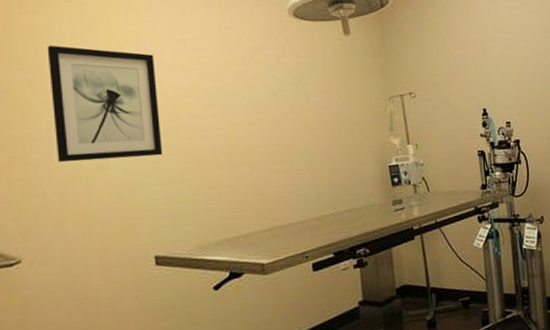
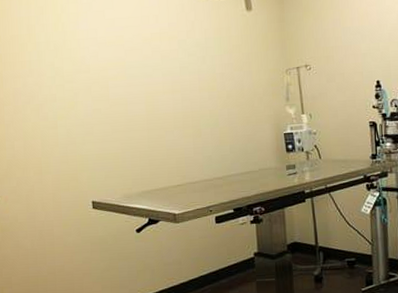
wall art: present [47,45,163,163] -> none [12,26,97,123]

